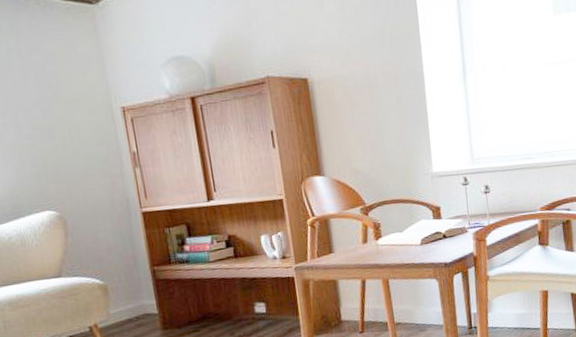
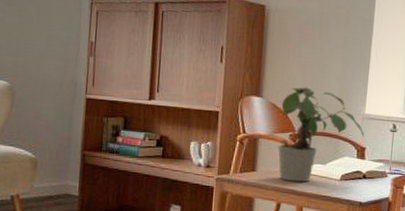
potted plant: none [345,156,437,256] -> present [278,87,365,182]

